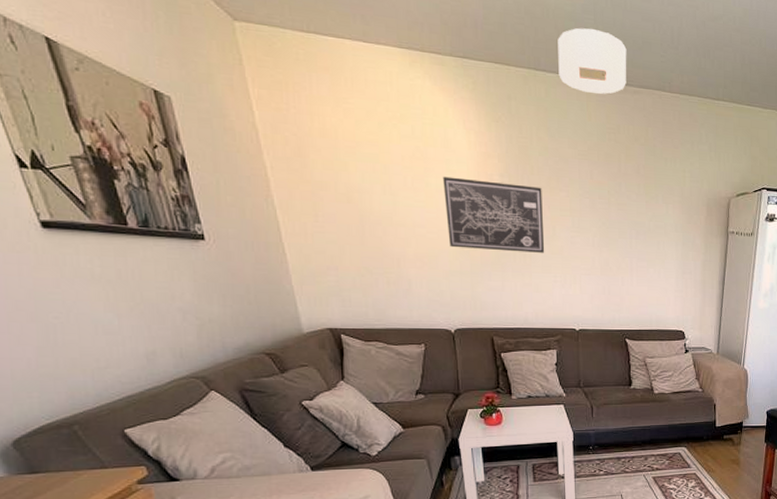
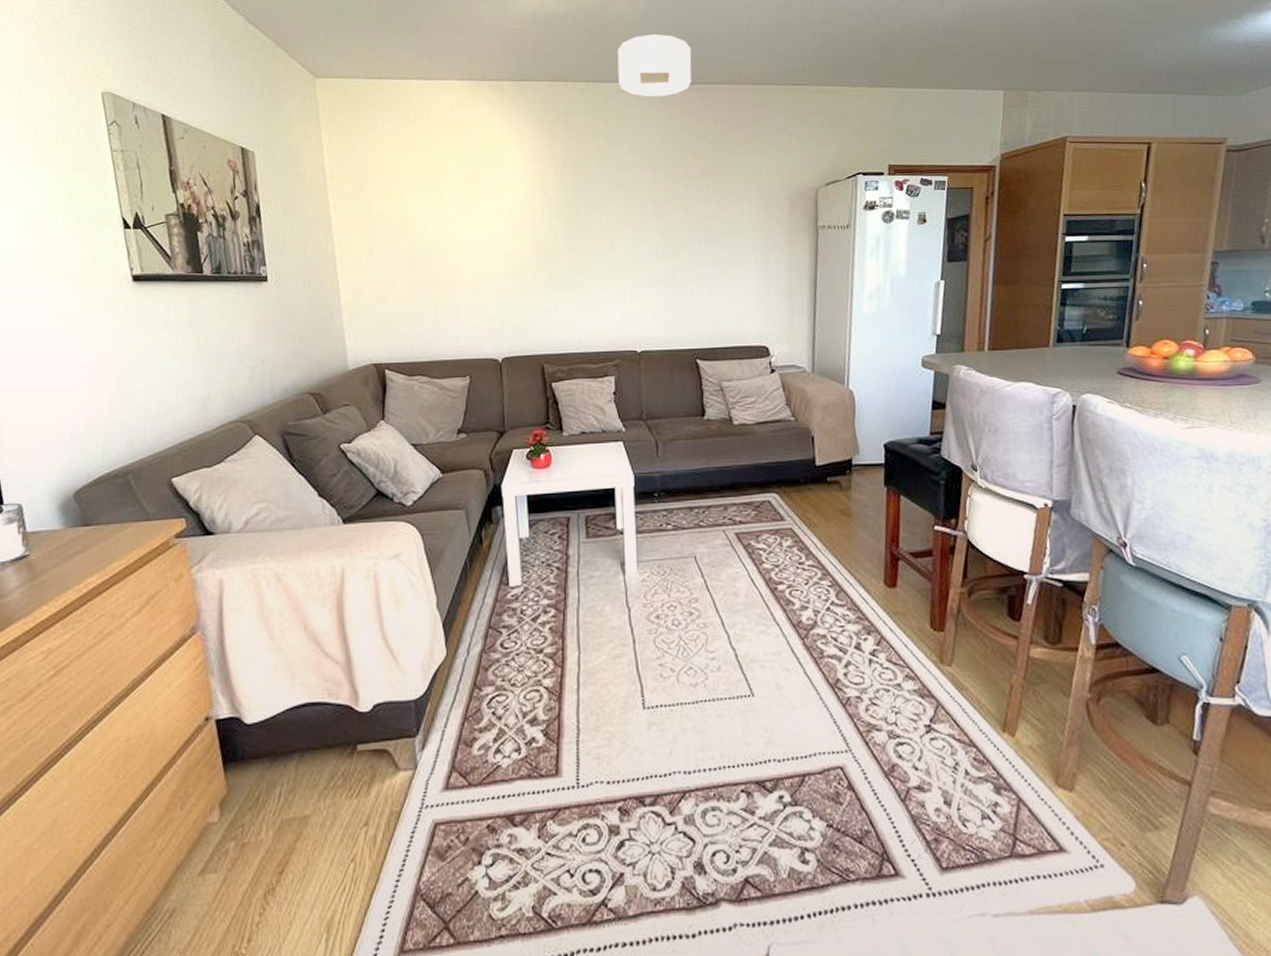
wall art: present [443,176,545,253] -> none [497,197,602,270]

